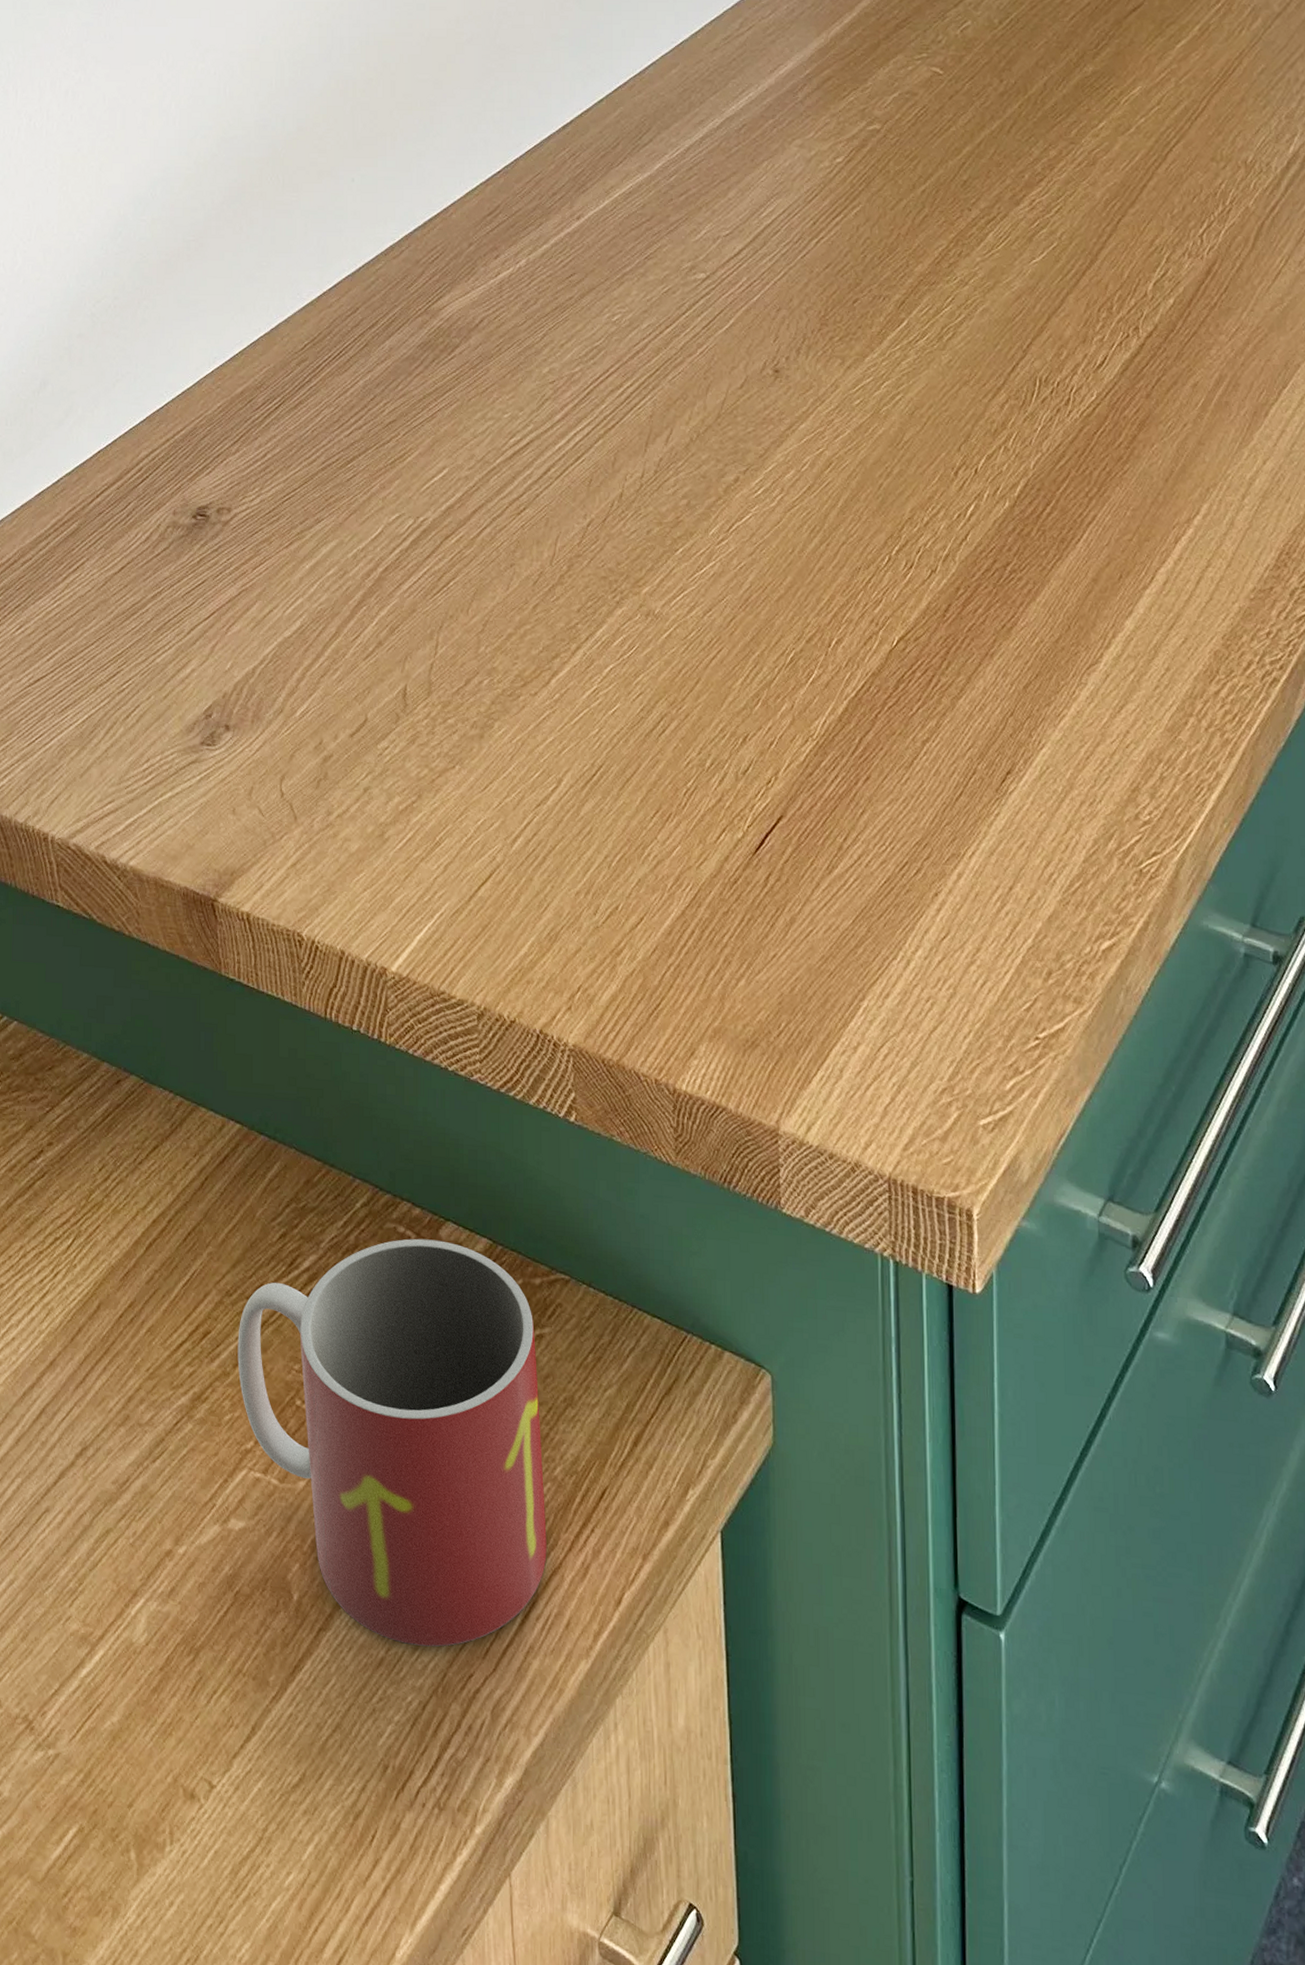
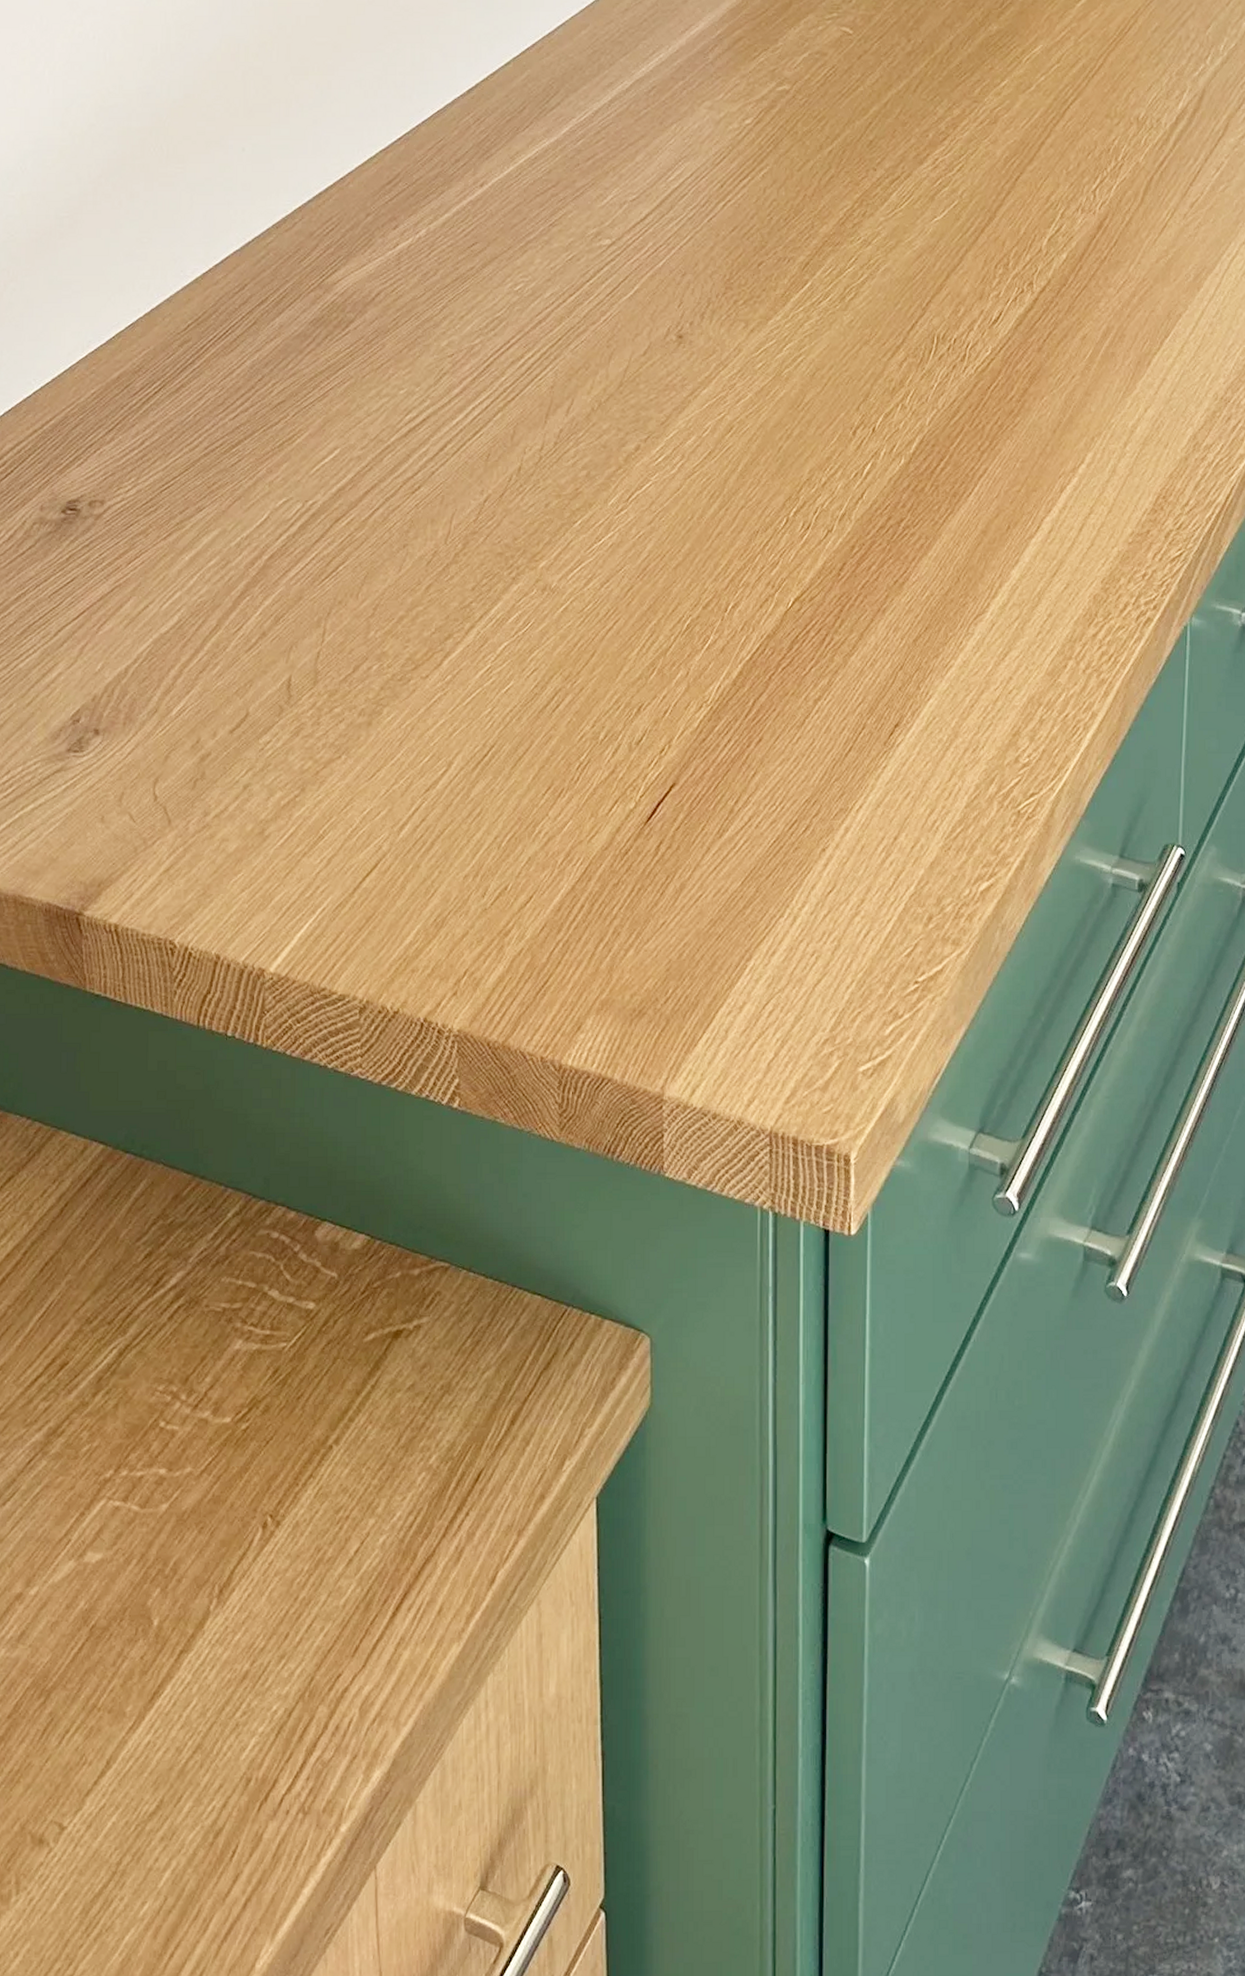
mug: present [237,1238,547,1647] -> none [97,1242,420,1654]

